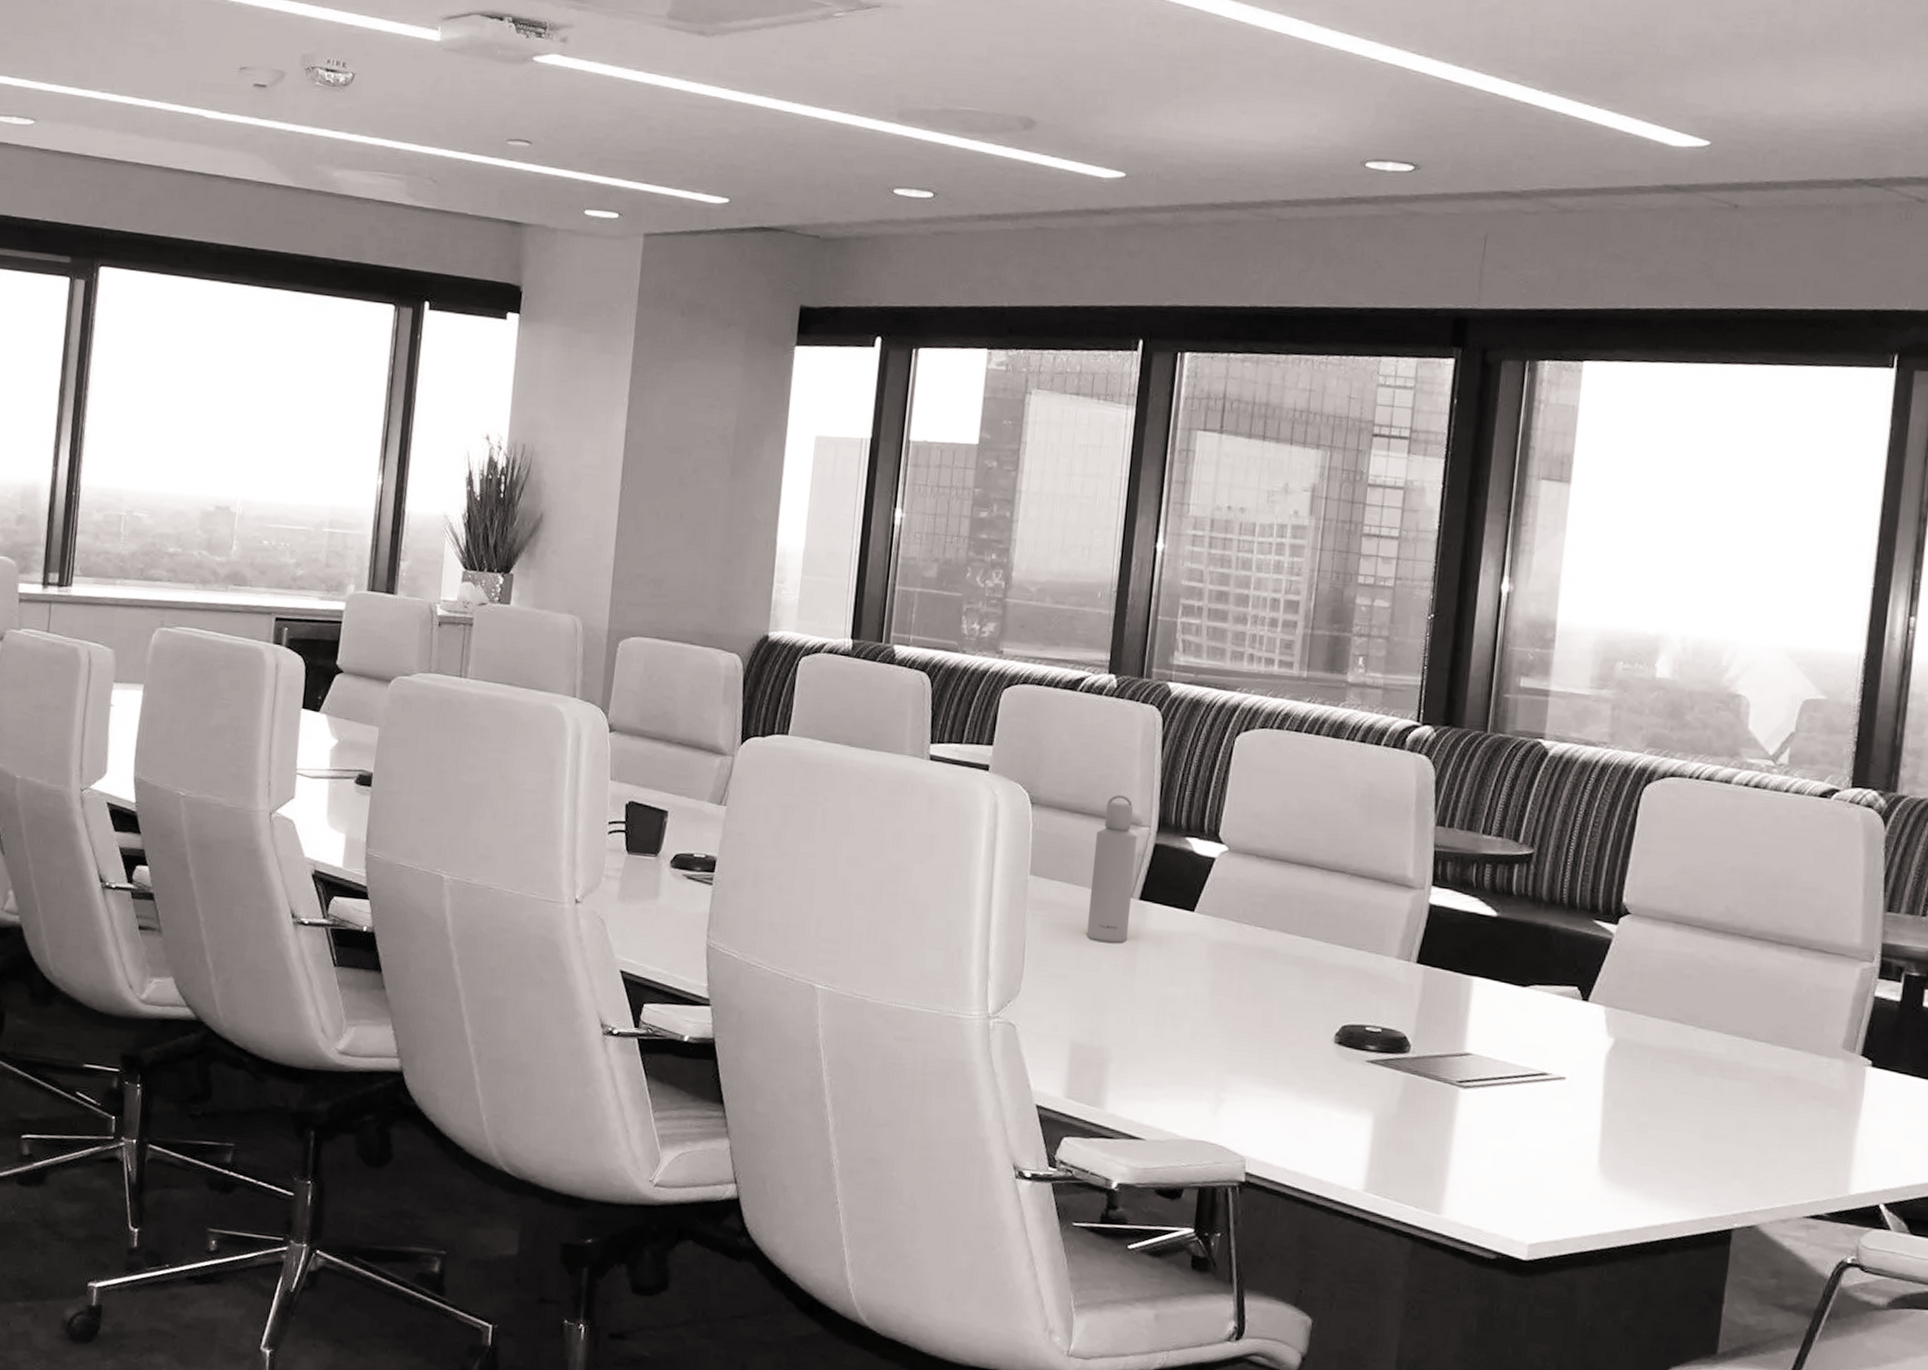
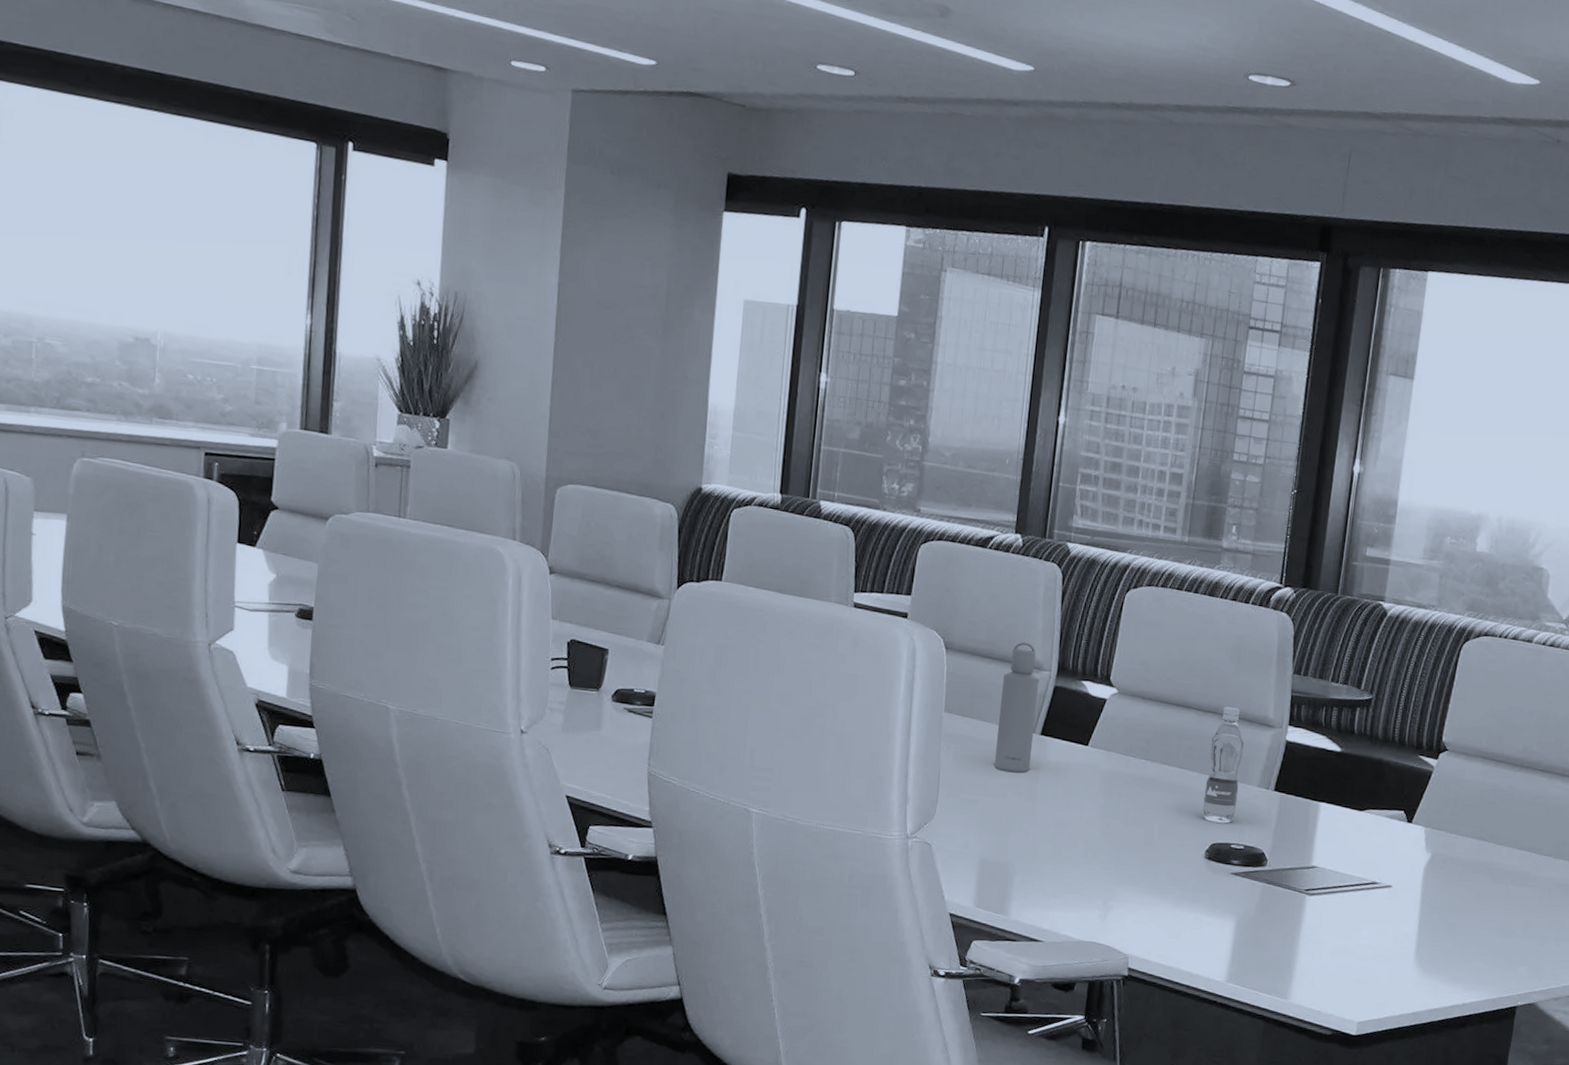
bottle: none [1331,864,1378,1002] -> present [1202,706,1244,824]

